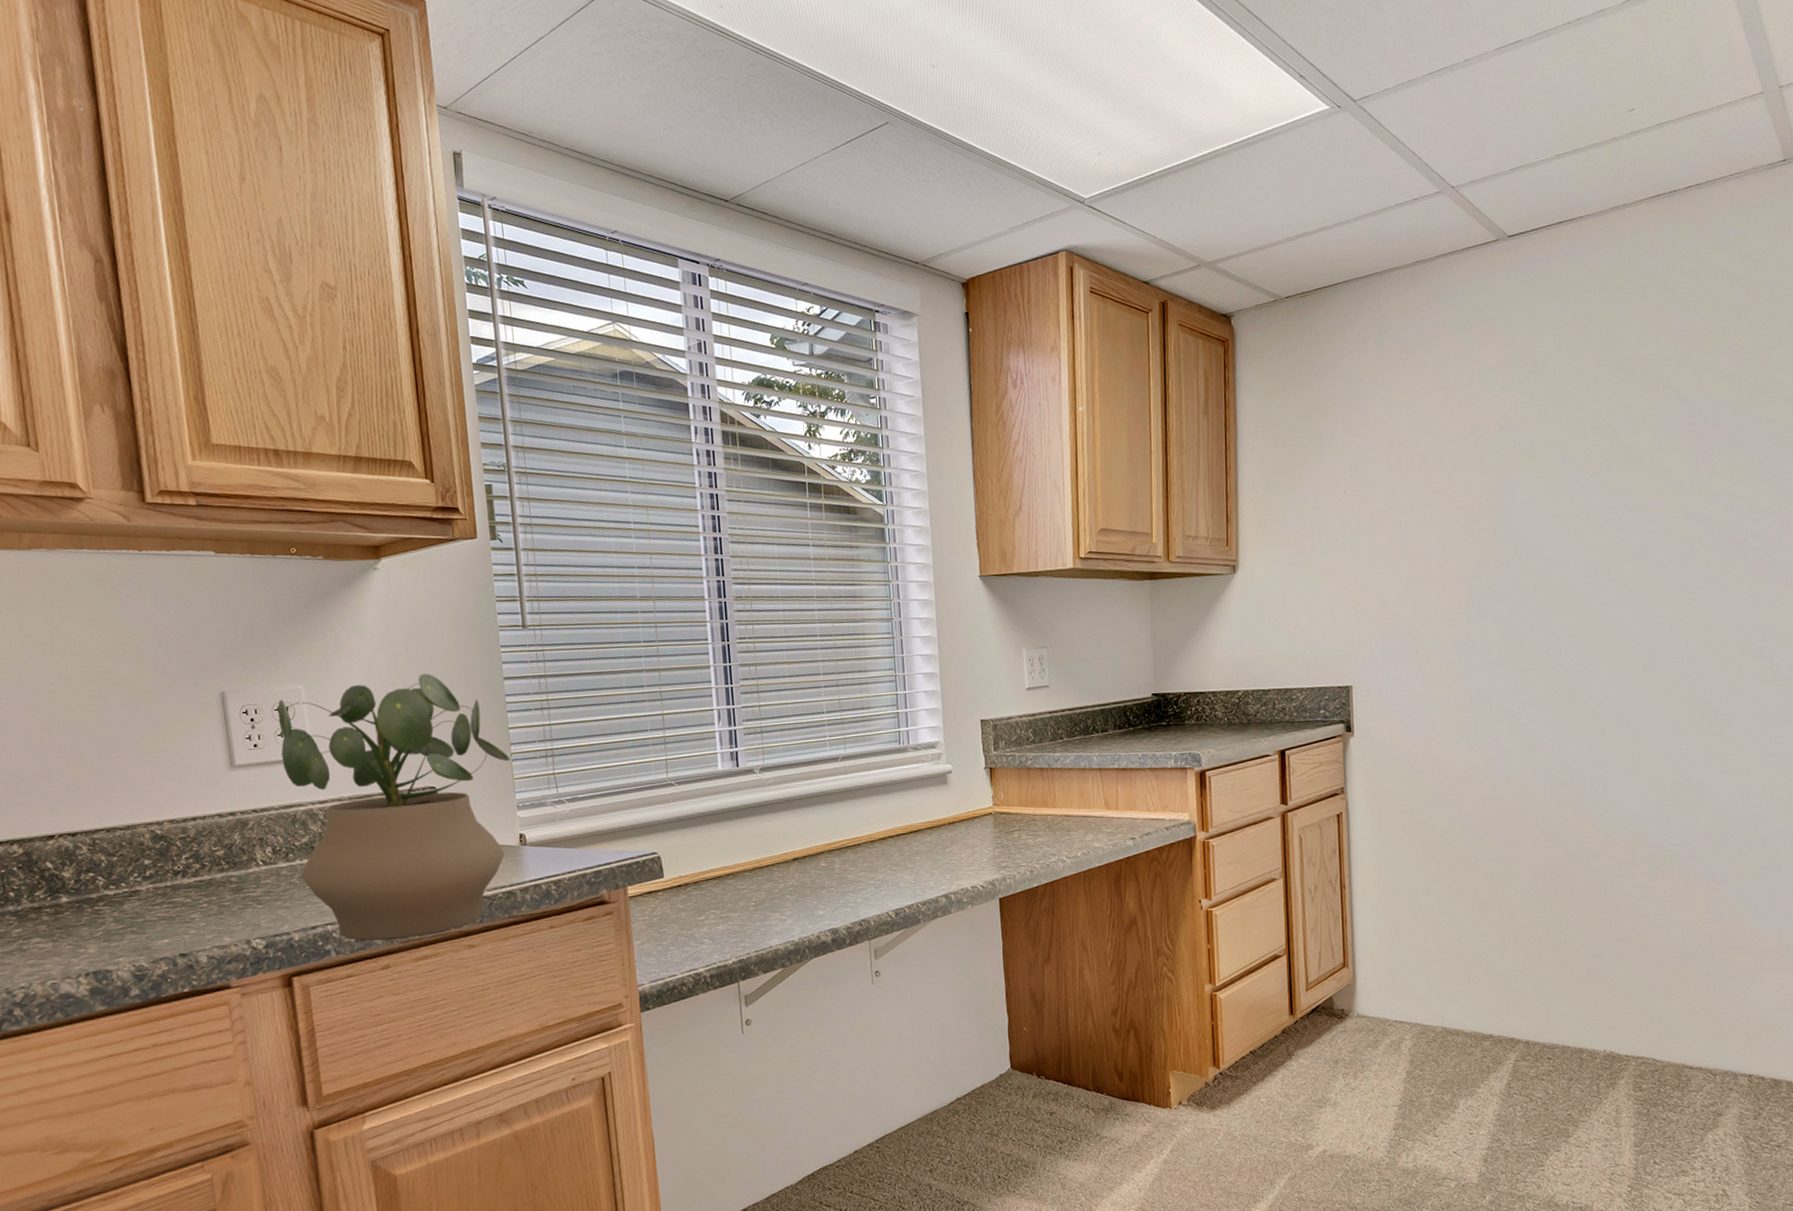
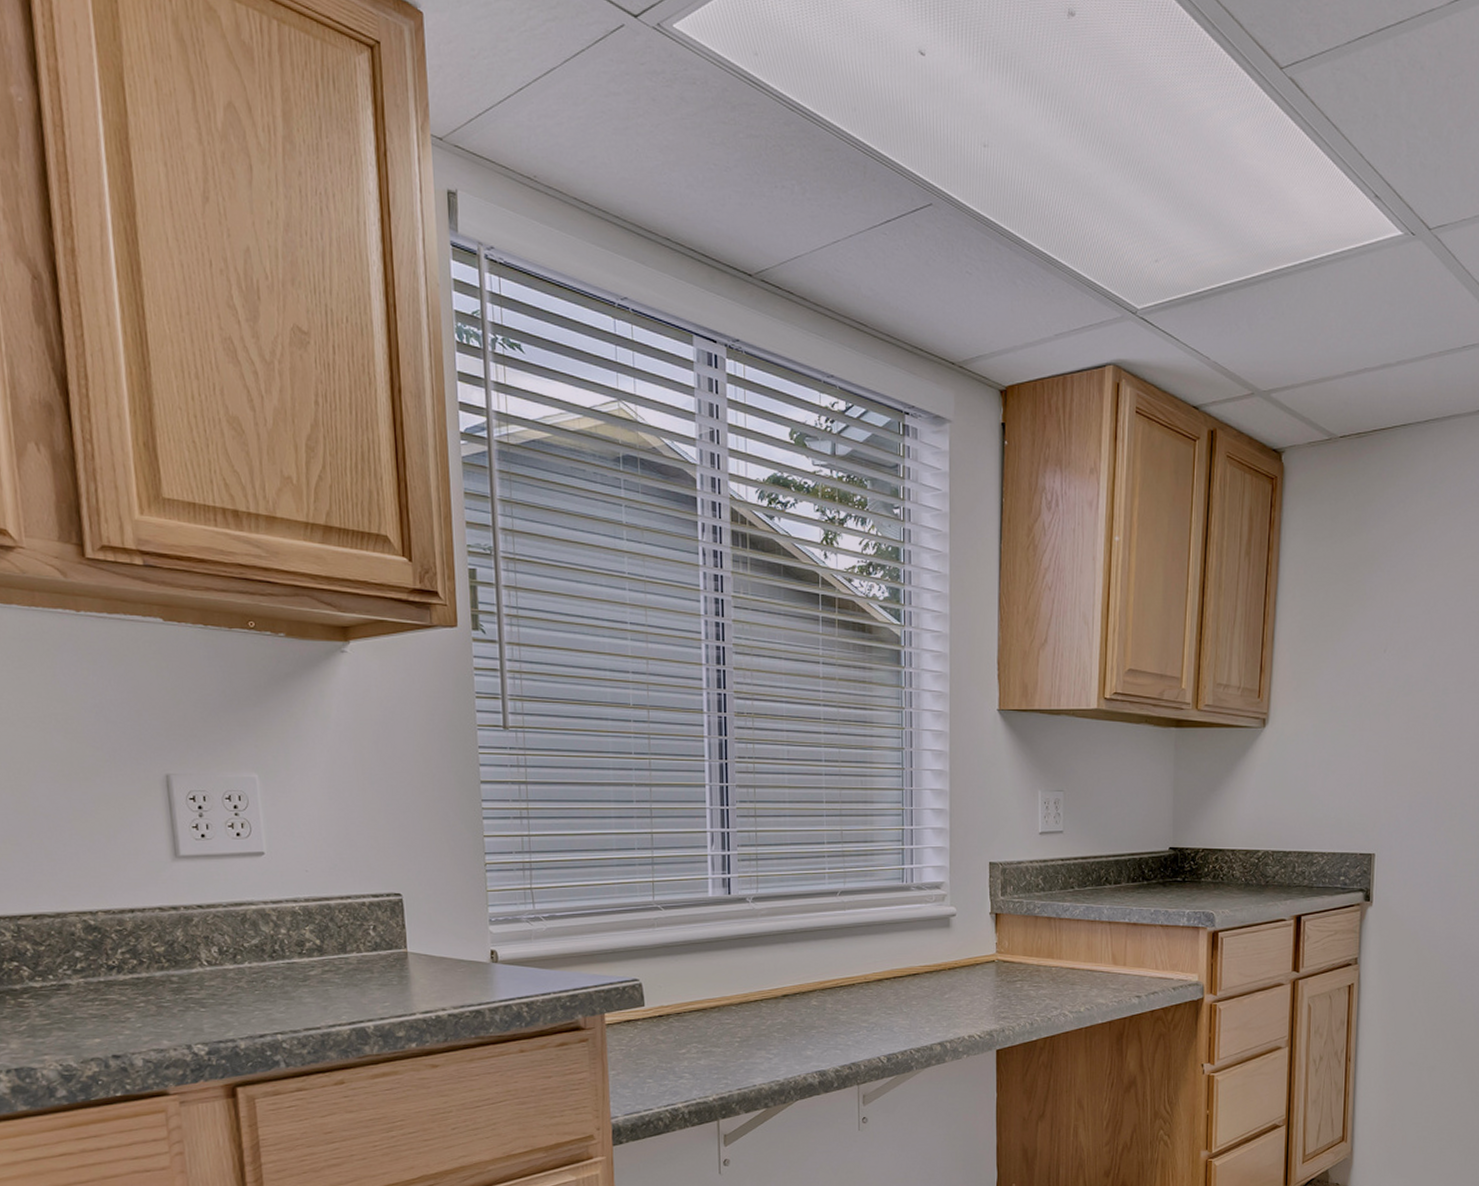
potted plant: present [278,673,511,941] -> none [229,770,484,1055]

